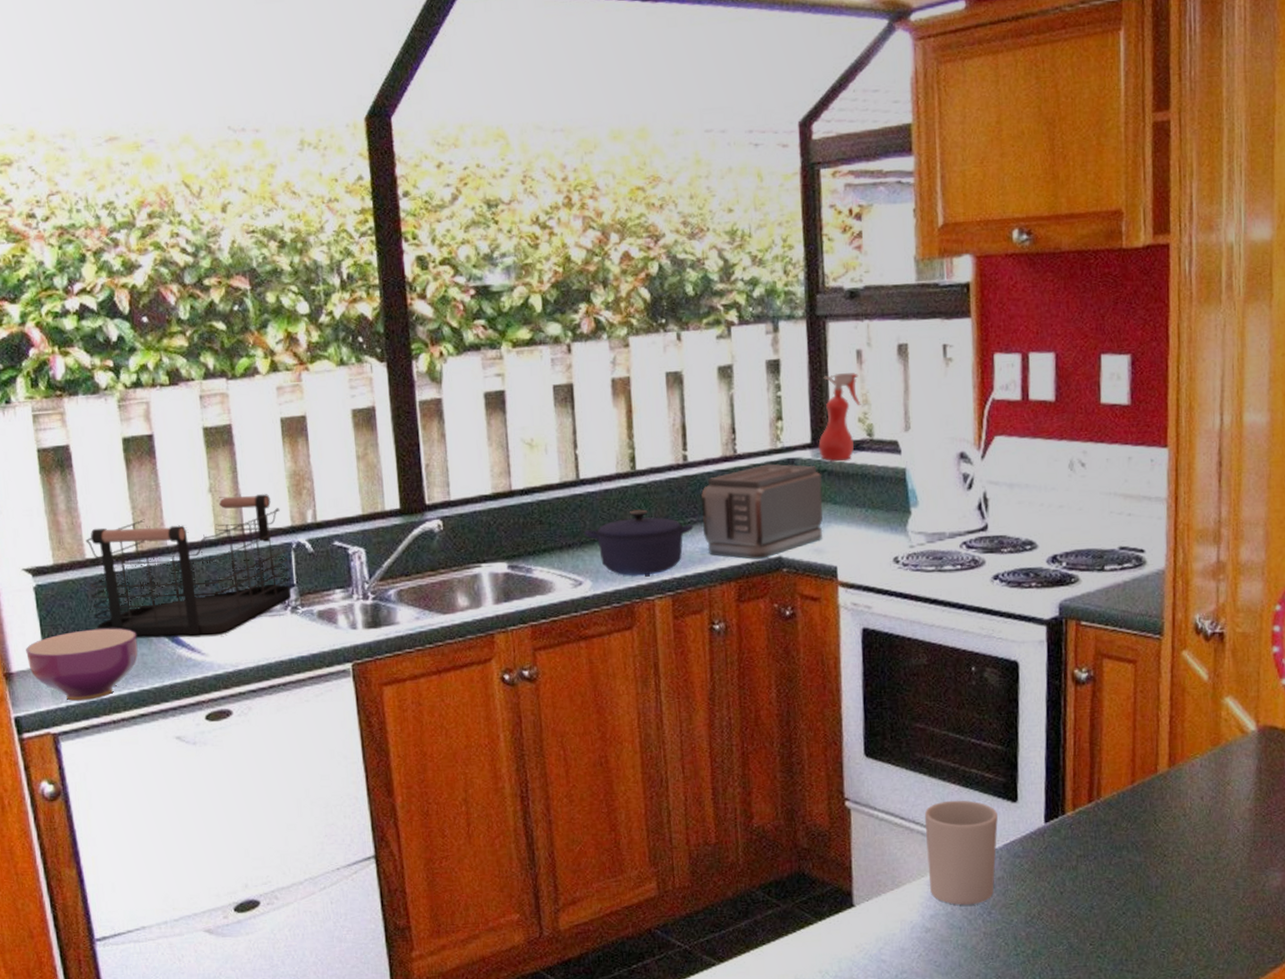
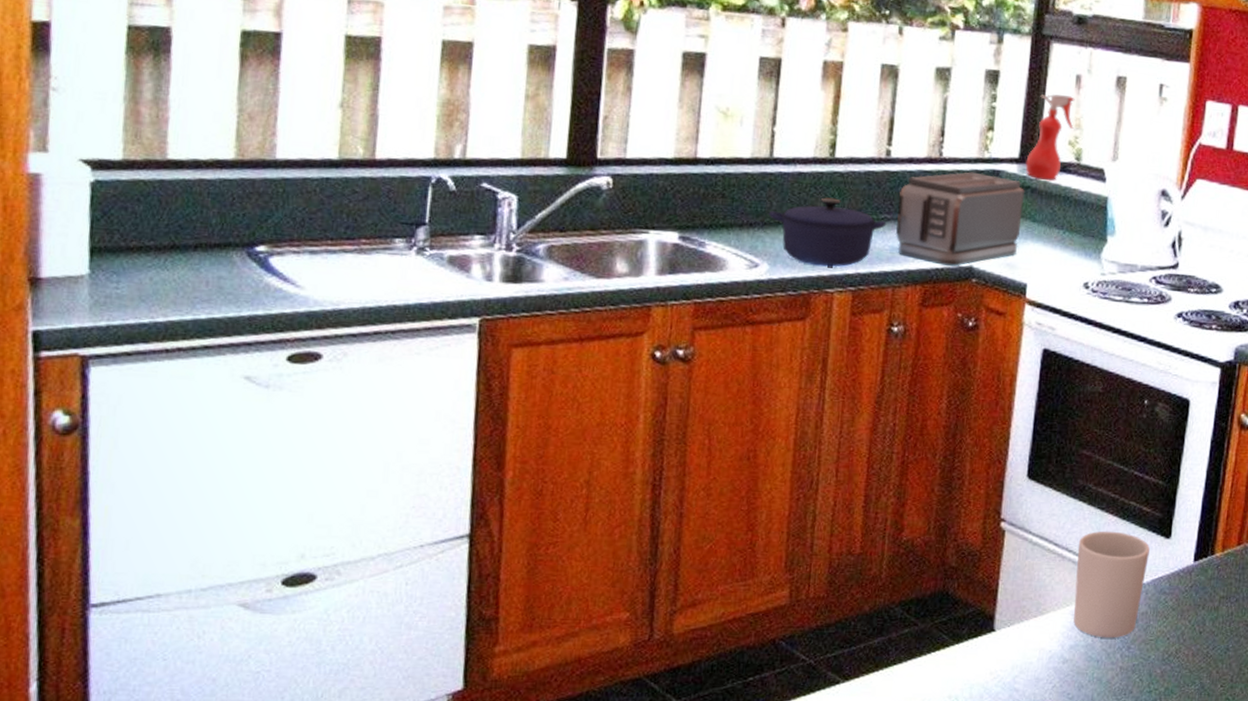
bowl: present [26,628,138,702] -> none [64,240,217,323]
dish rack: present [85,494,291,639] -> none [165,114,424,269]

